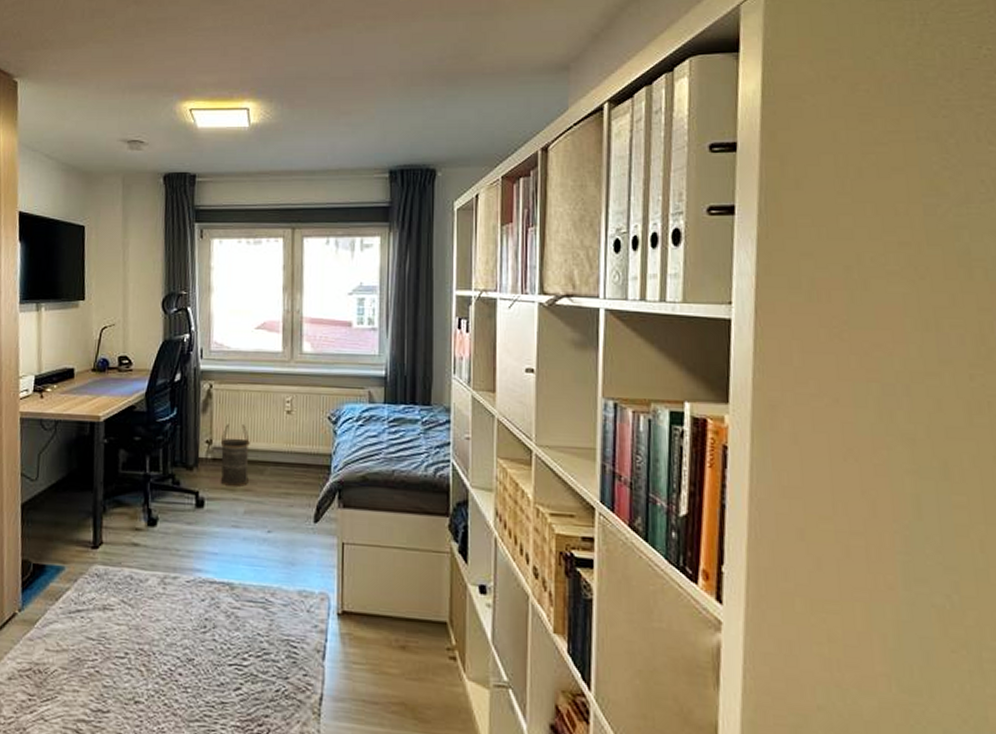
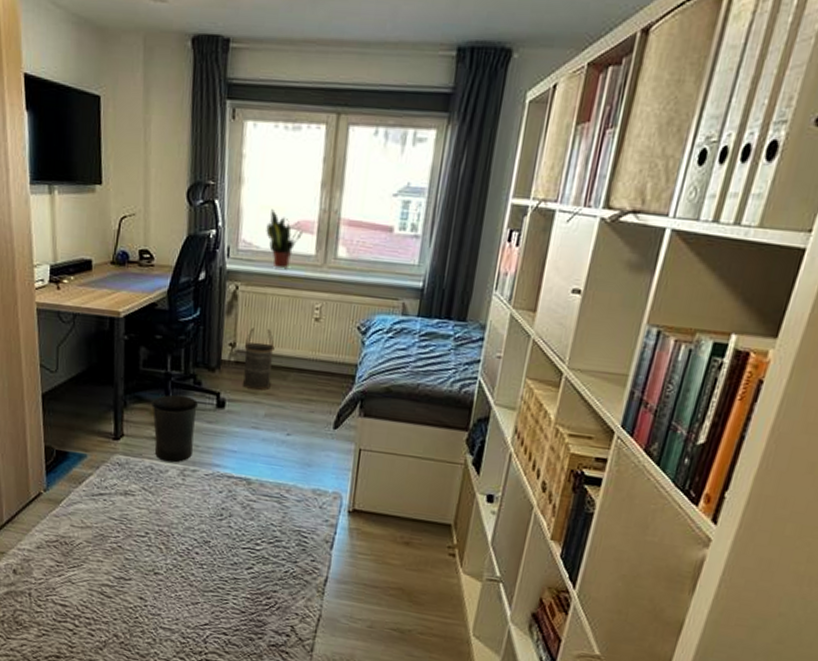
waste bin: none [131,496,177,570] -> present [151,394,198,463]
potted plant: none [235,313,269,366] -> present [266,209,303,269]

